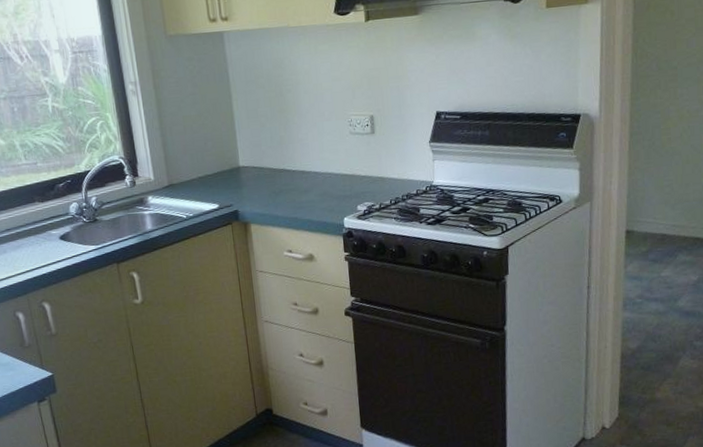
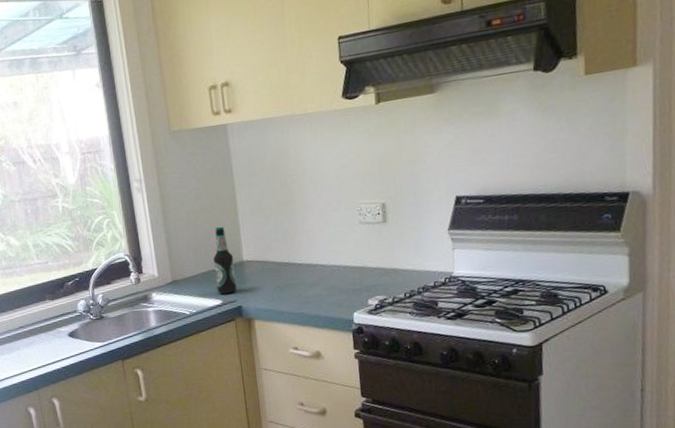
bottle: none [210,132,234,199] -> present [213,226,237,294]

